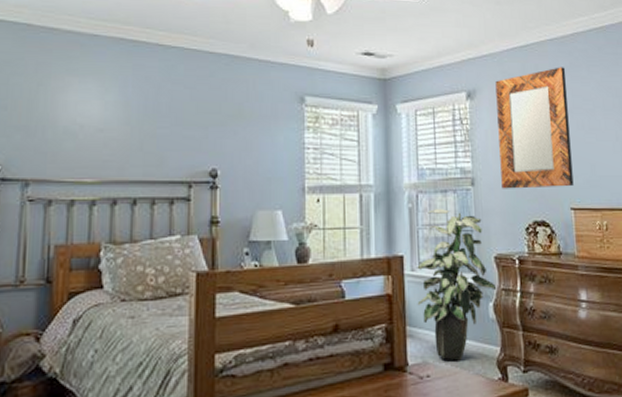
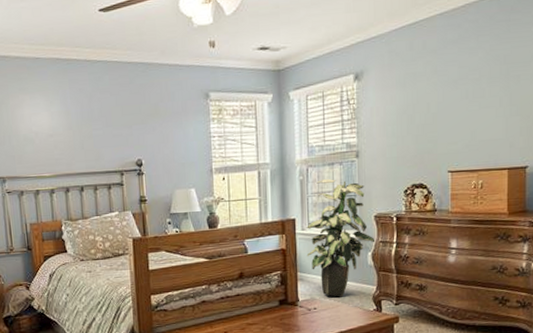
home mirror: present [495,67,574,189] -> none [382,40,454,159]

